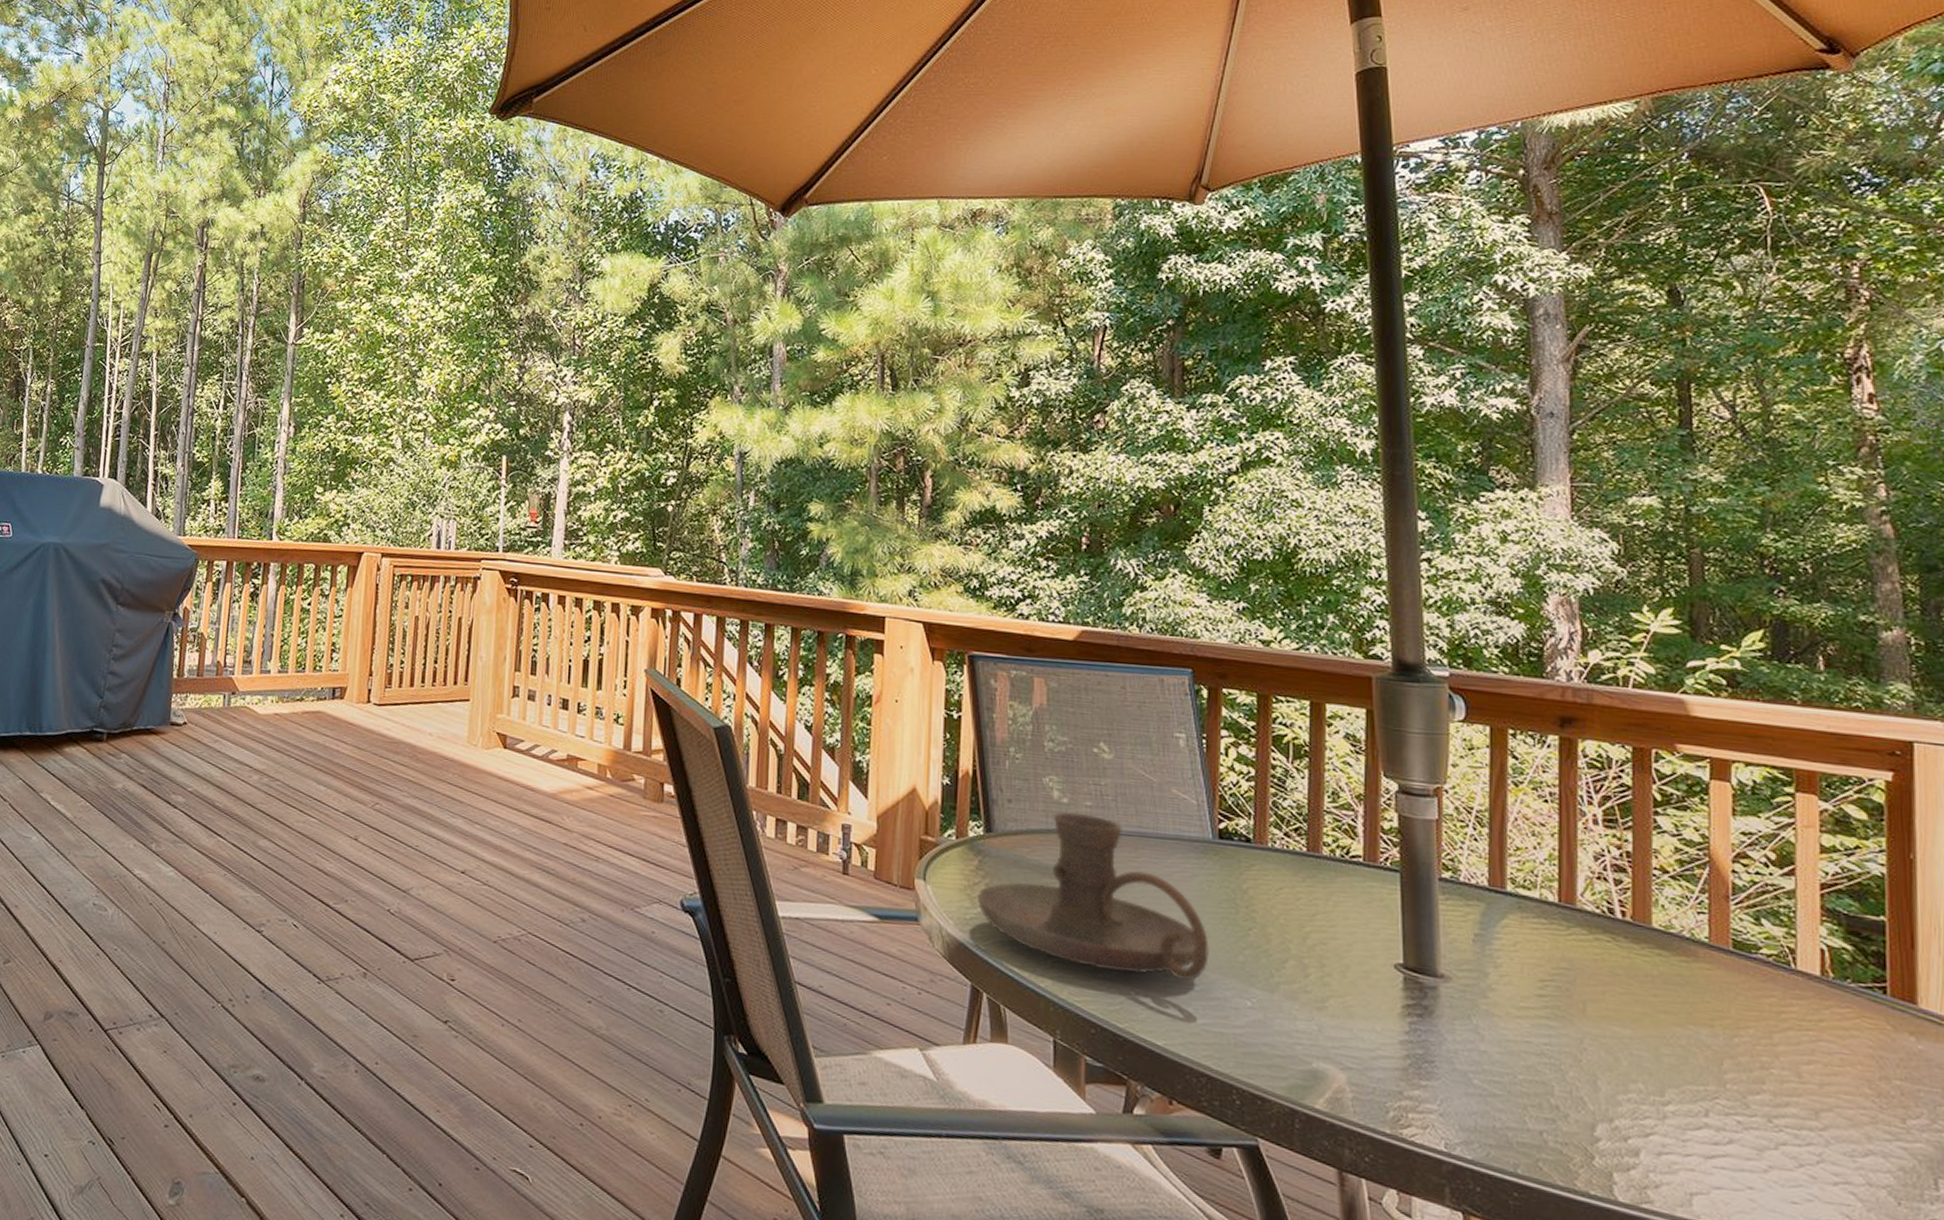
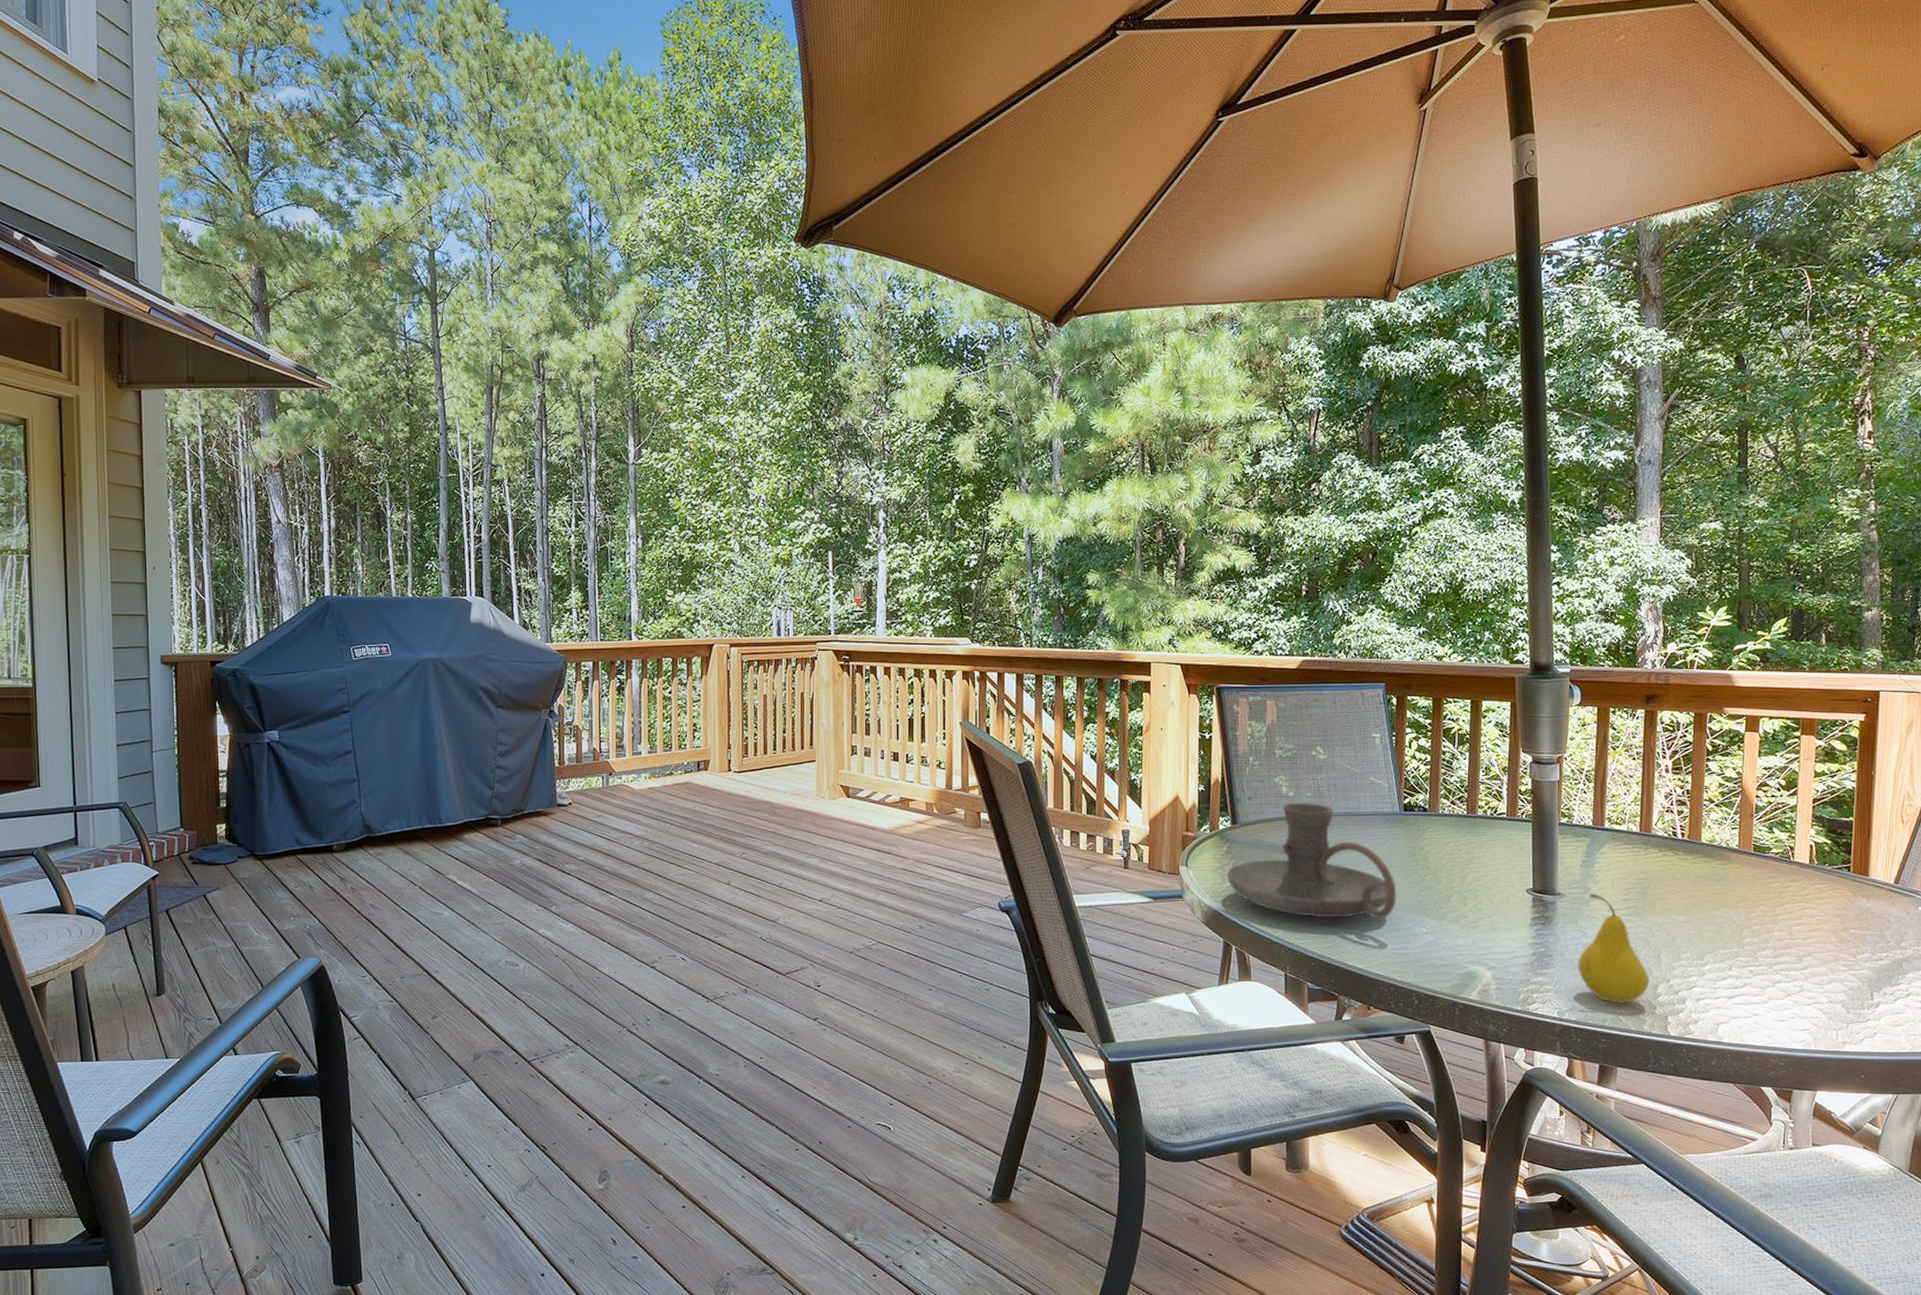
fruit: none [1473,981,1583,1146] -> present [1578,893,1650,1004]

